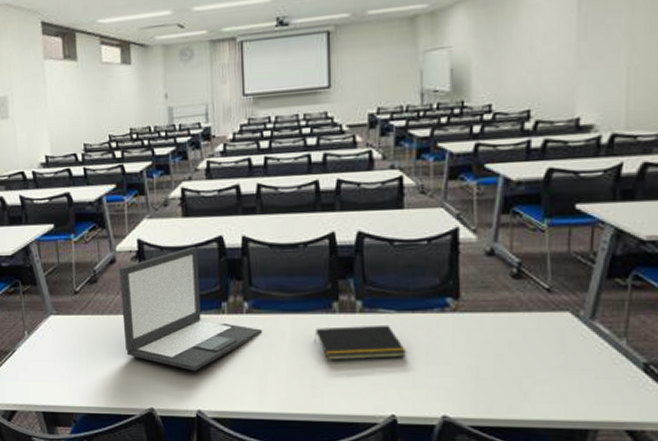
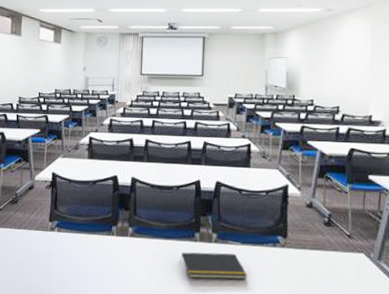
laptop: present [119,247,263,371] -> none [34,182,142,280]

